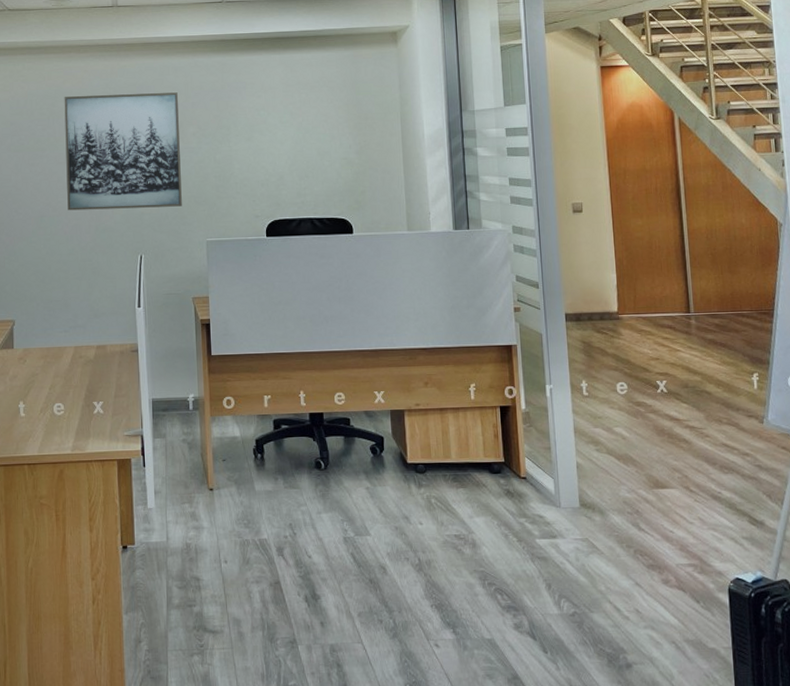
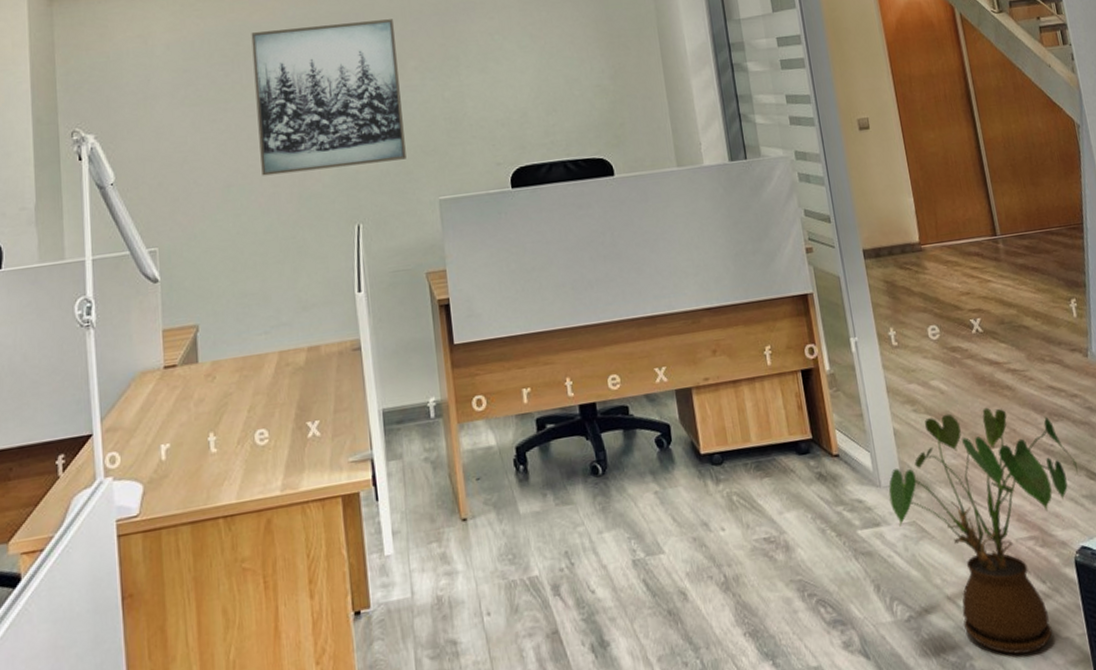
house plant: none [567,455,742,656] -> present [888,407,1079,655]

